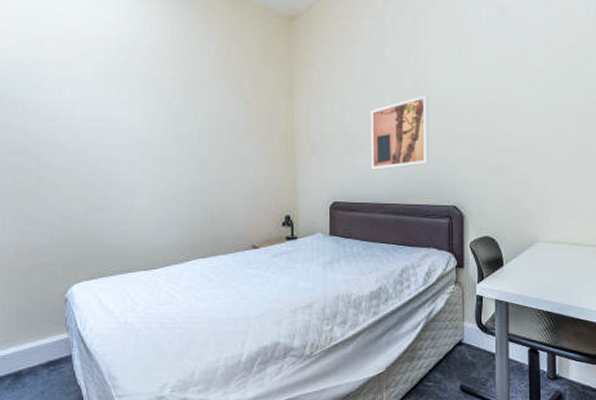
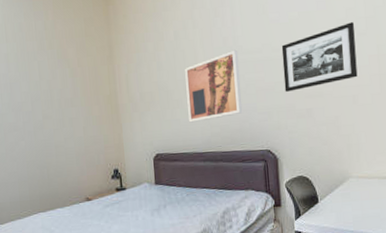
picture frame: none [476,75,555,144] -> present [281,22,358,92]

